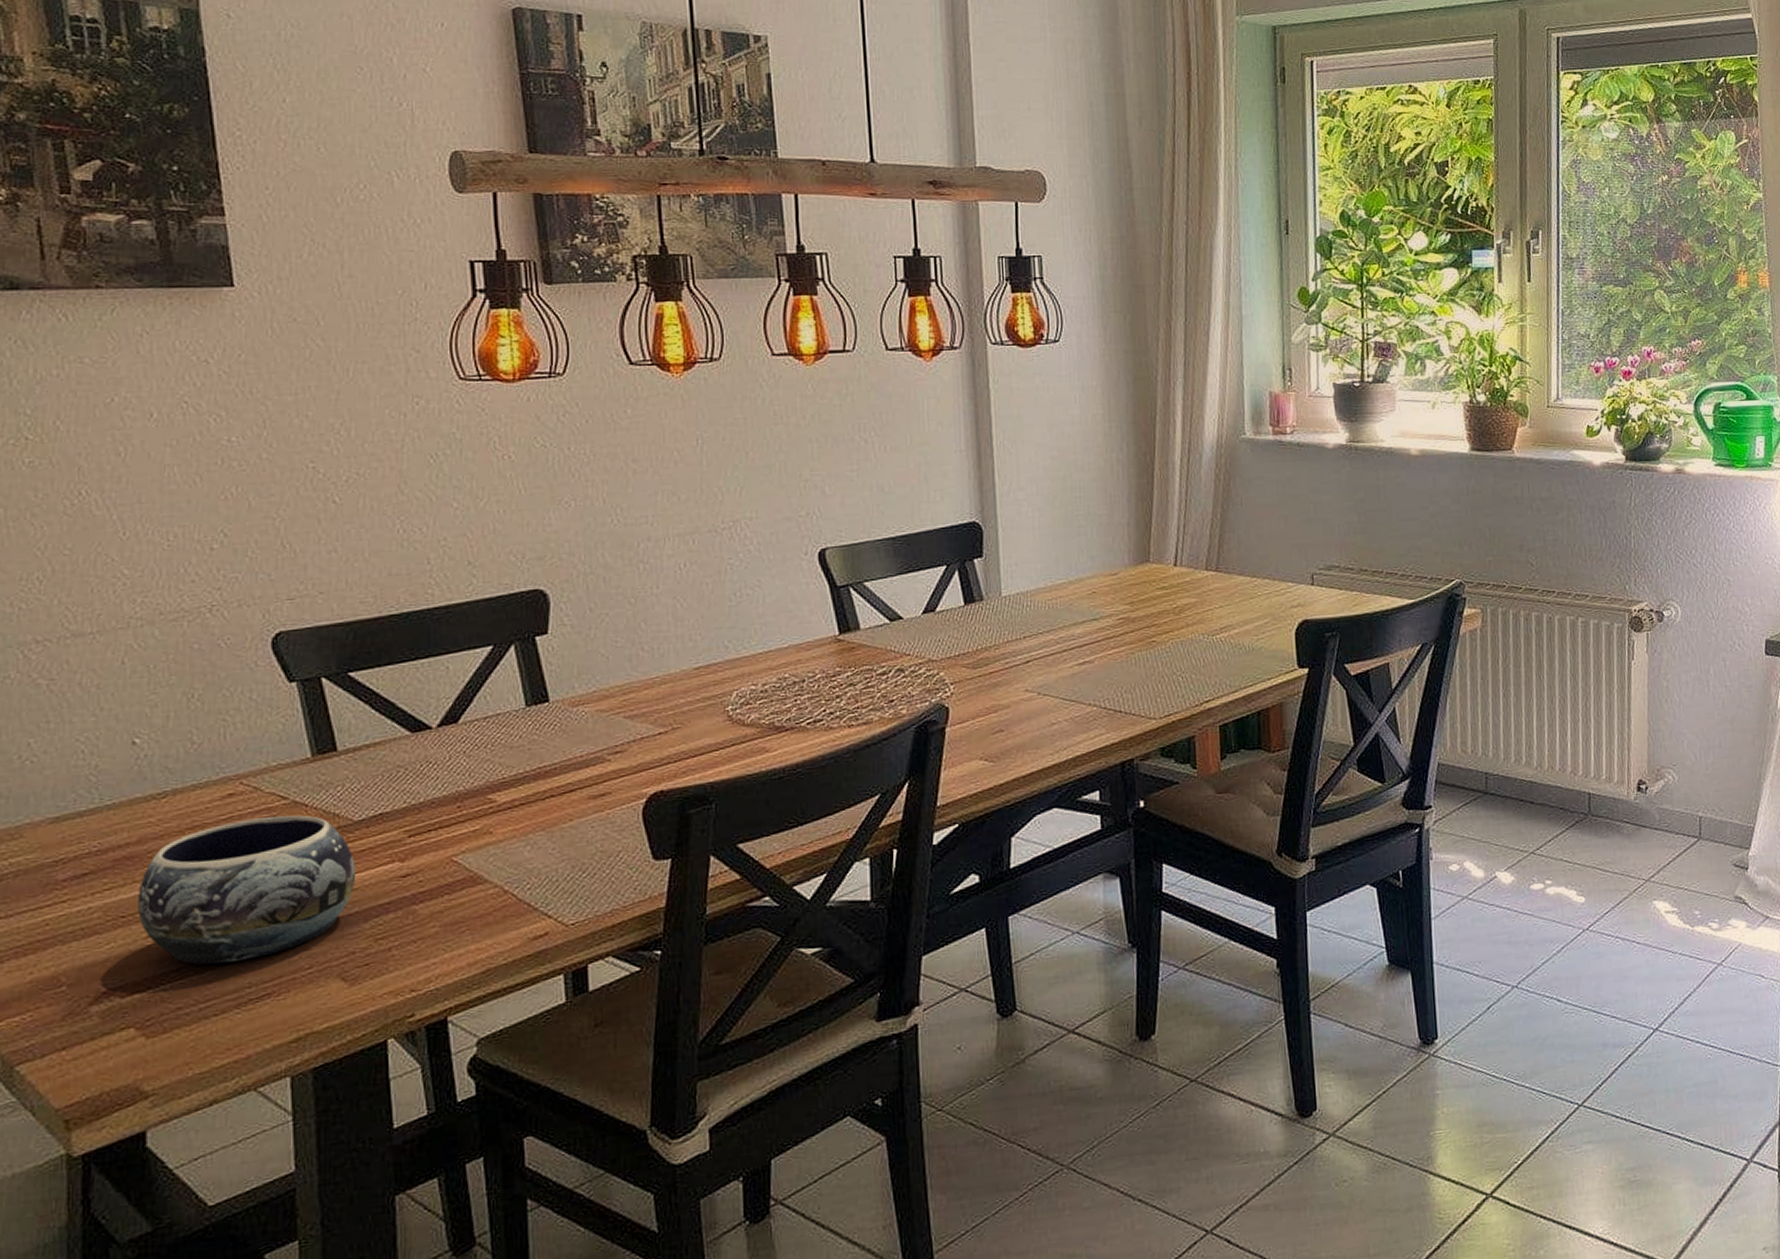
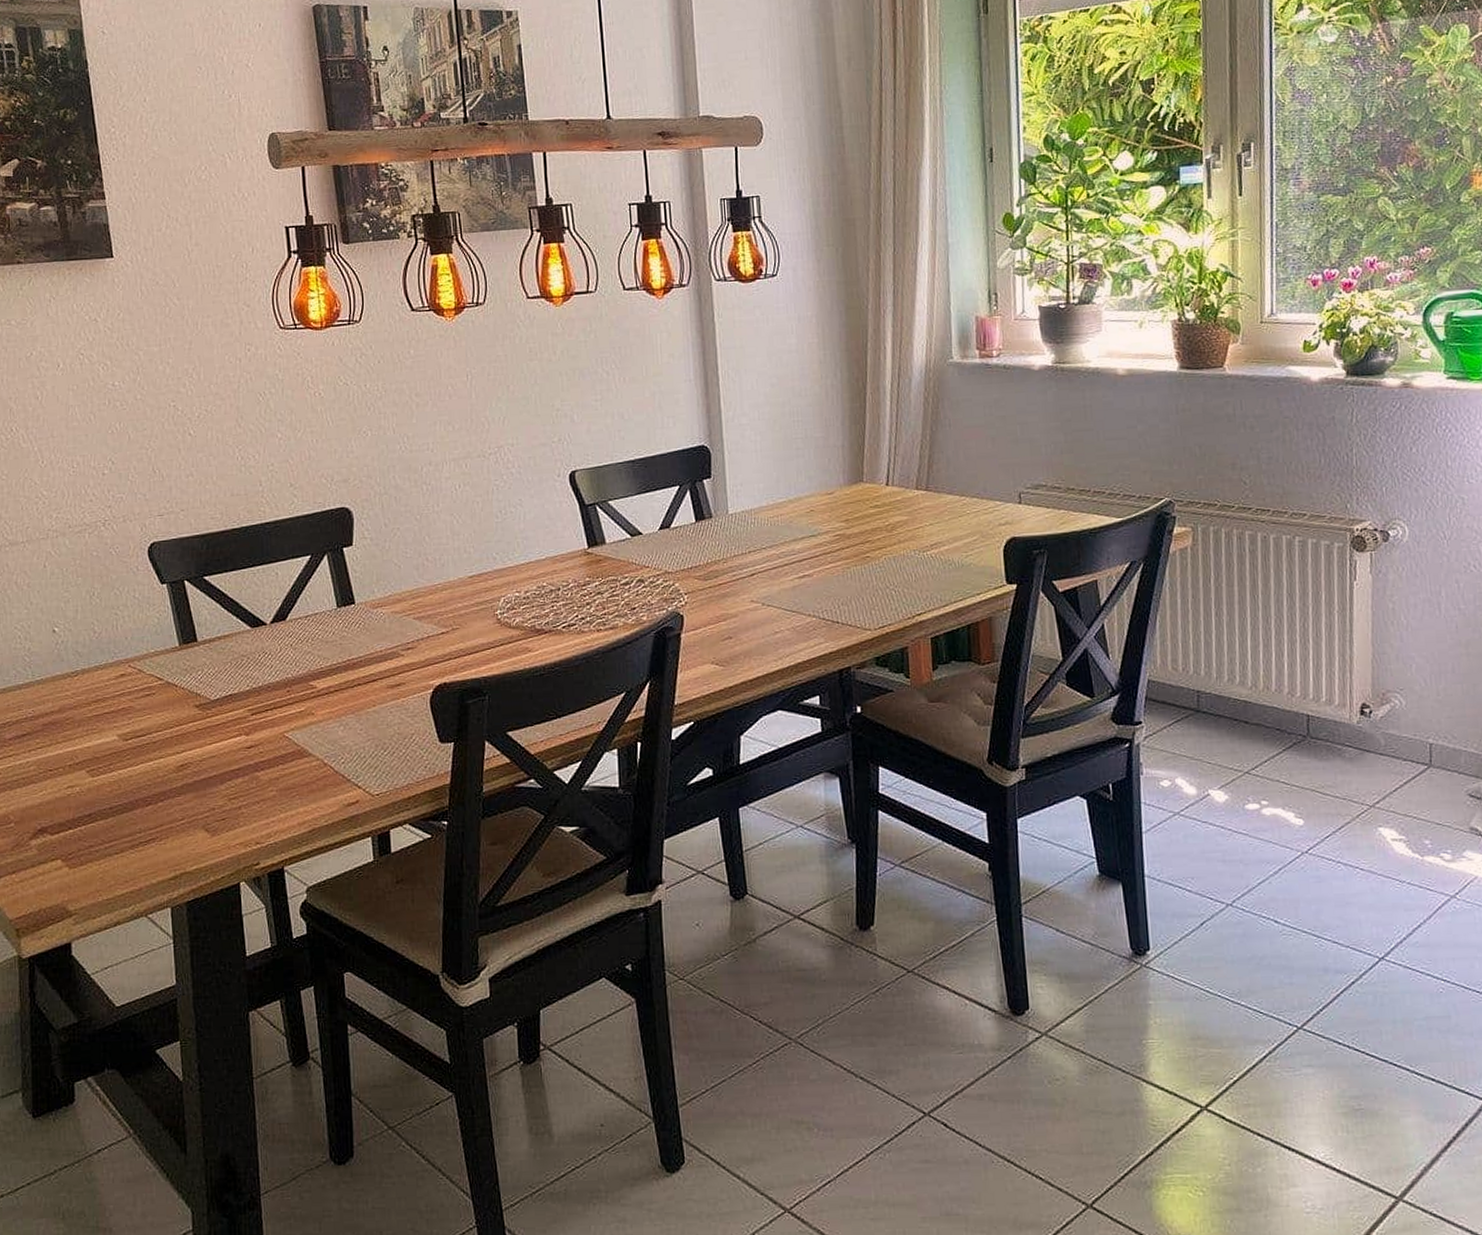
decorative bowl: present [138,815,356,965] -> none [60,693,214,812]

